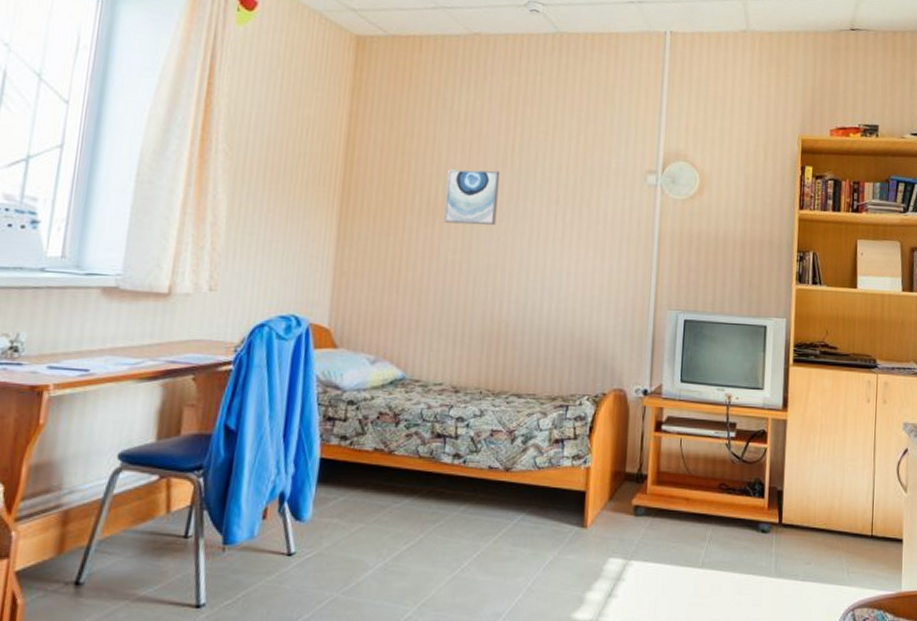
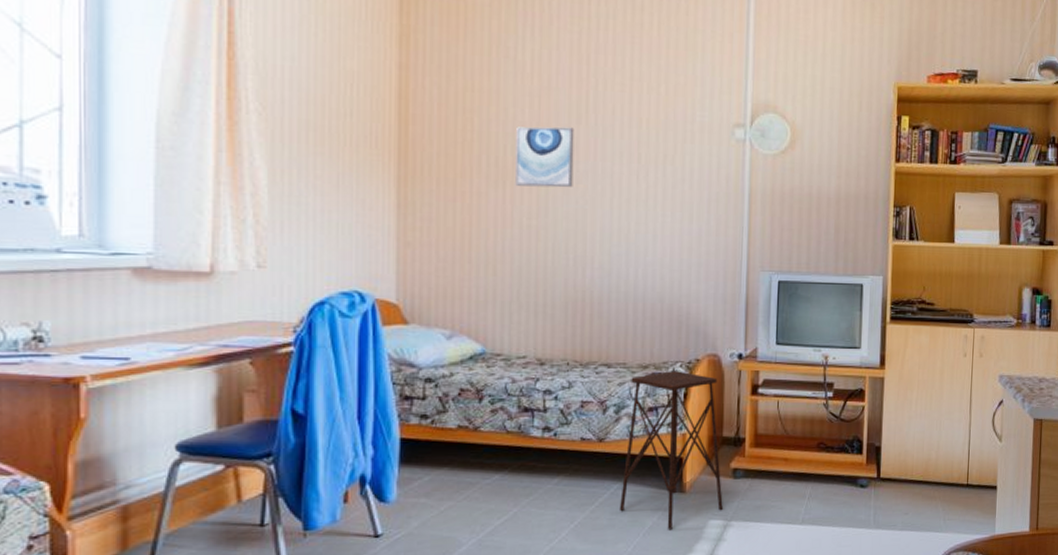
side table: none [522,404,624,566] -> present [620,371,723,530]

